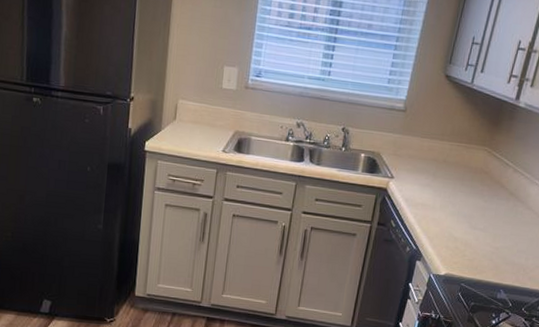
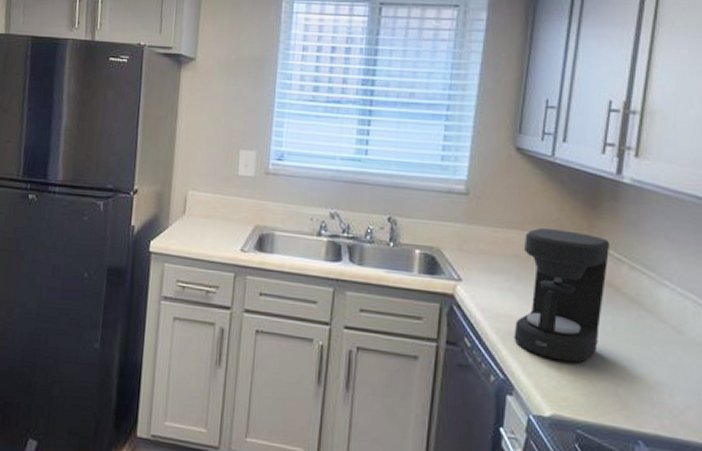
coffee maker: none [426,139,503,238] -> present [513,228,609,363]

